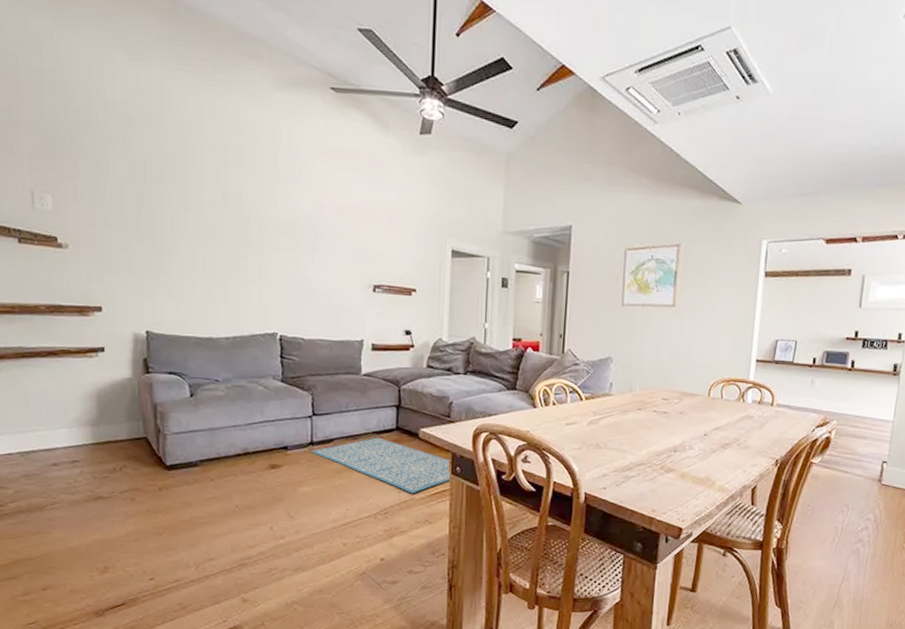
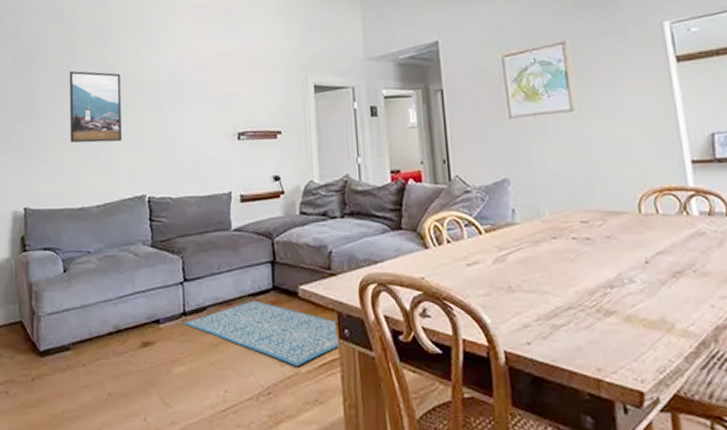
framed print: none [195,195,253,278] -> present [69,70,122,143]

